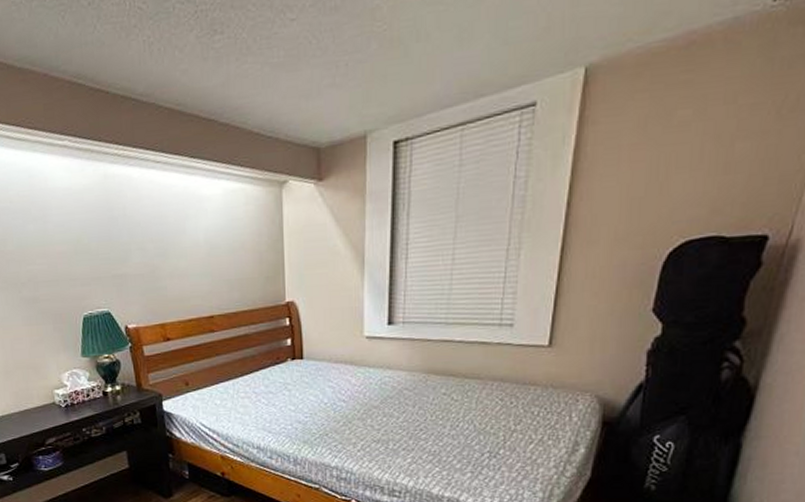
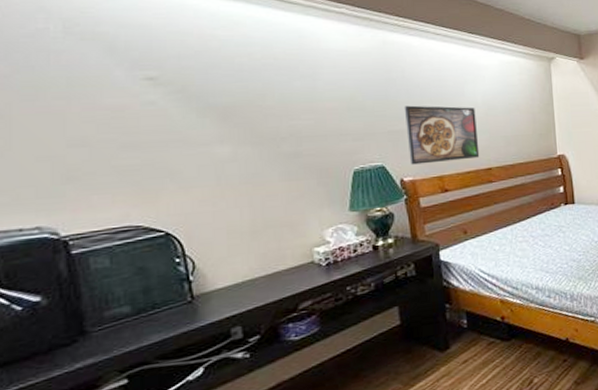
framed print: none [126,246,202,311] -> present [404,105,480,165]

